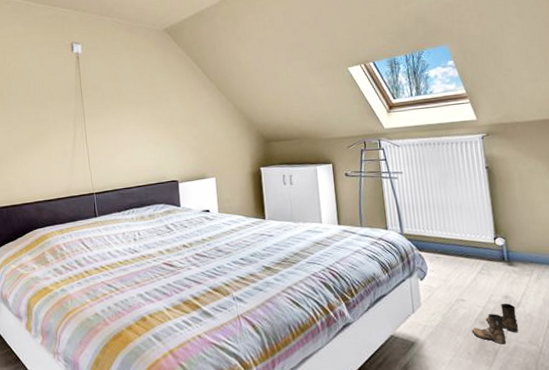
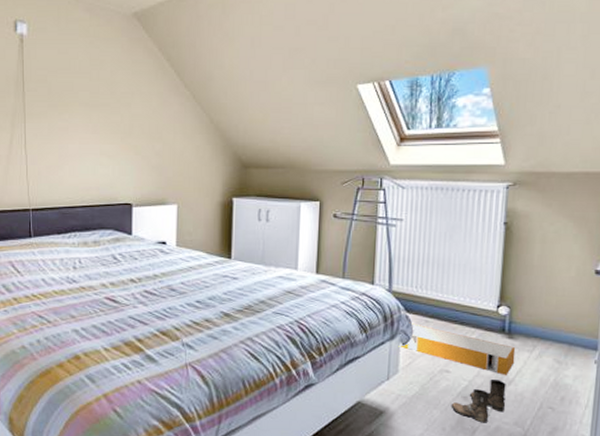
storage bin: none [417,260,519,299] -> present [398,323,516,375]

